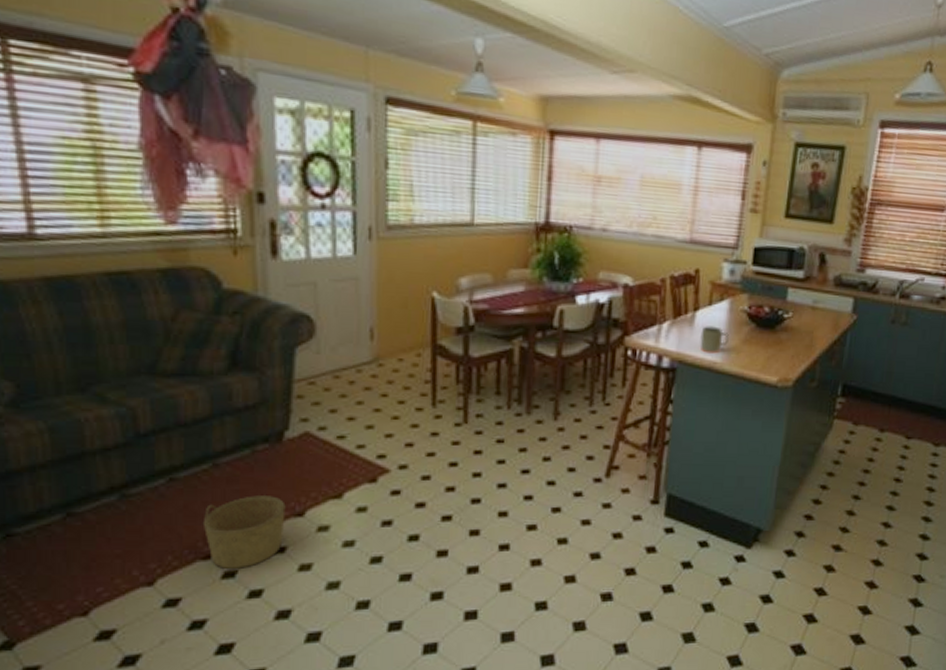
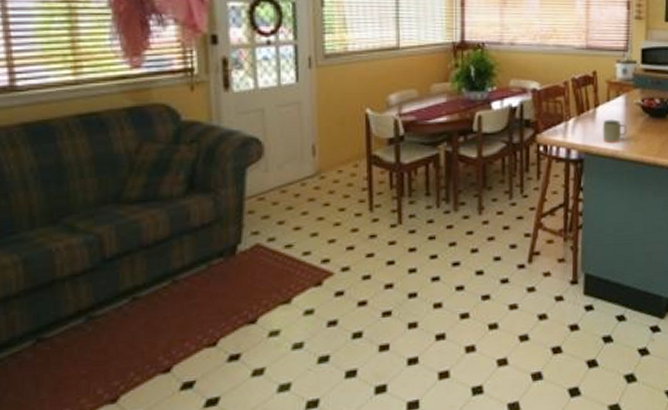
basket: present [202,495,286,570] -> none [163,306,239,381]

